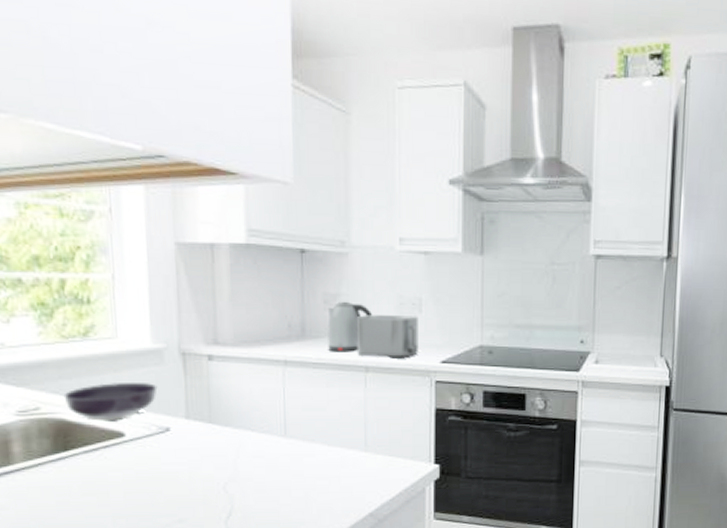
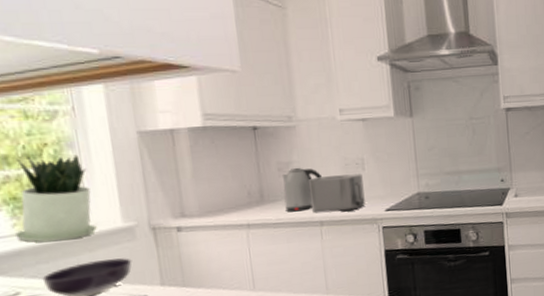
planter: none [39,257,124,356] -> present [14,154,97,243]

